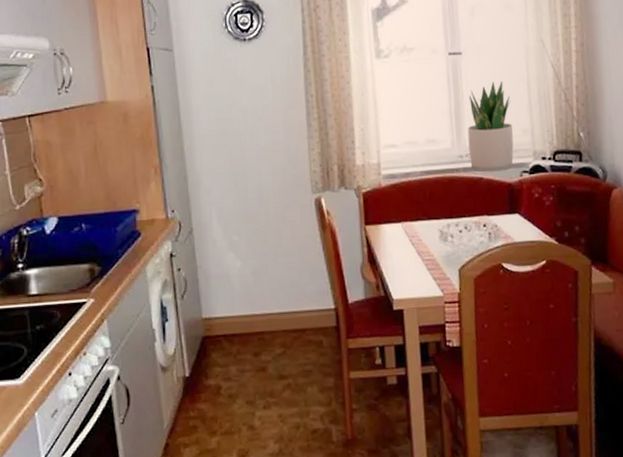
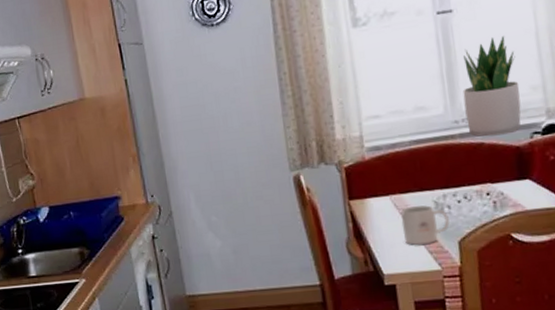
mug: none [410,233,452,272] -> present [401,205,450,246]

